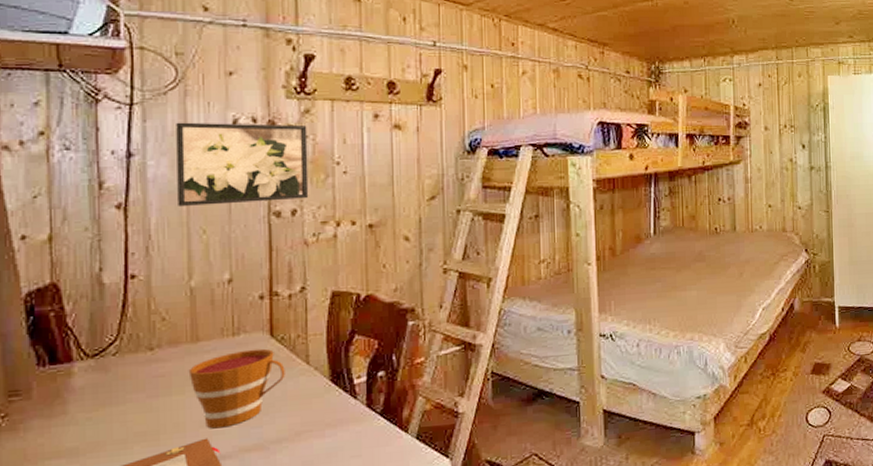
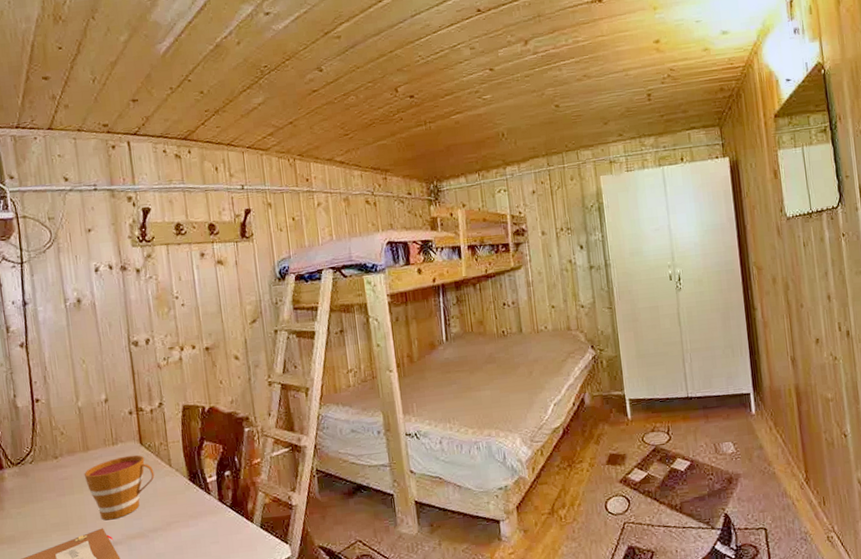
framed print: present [176,122,309,207] -> none [54,268,157,343]

